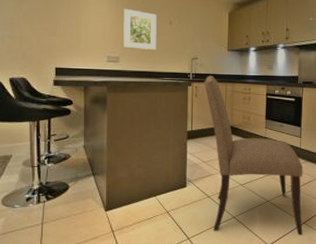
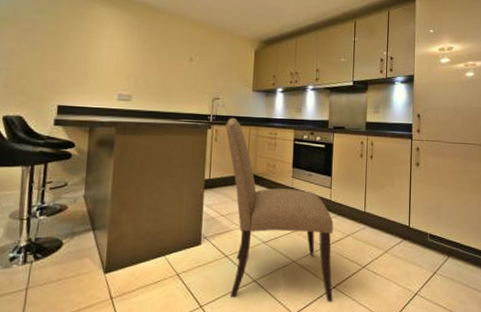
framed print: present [123,8,157,50] -> none [137,42,176,88]

